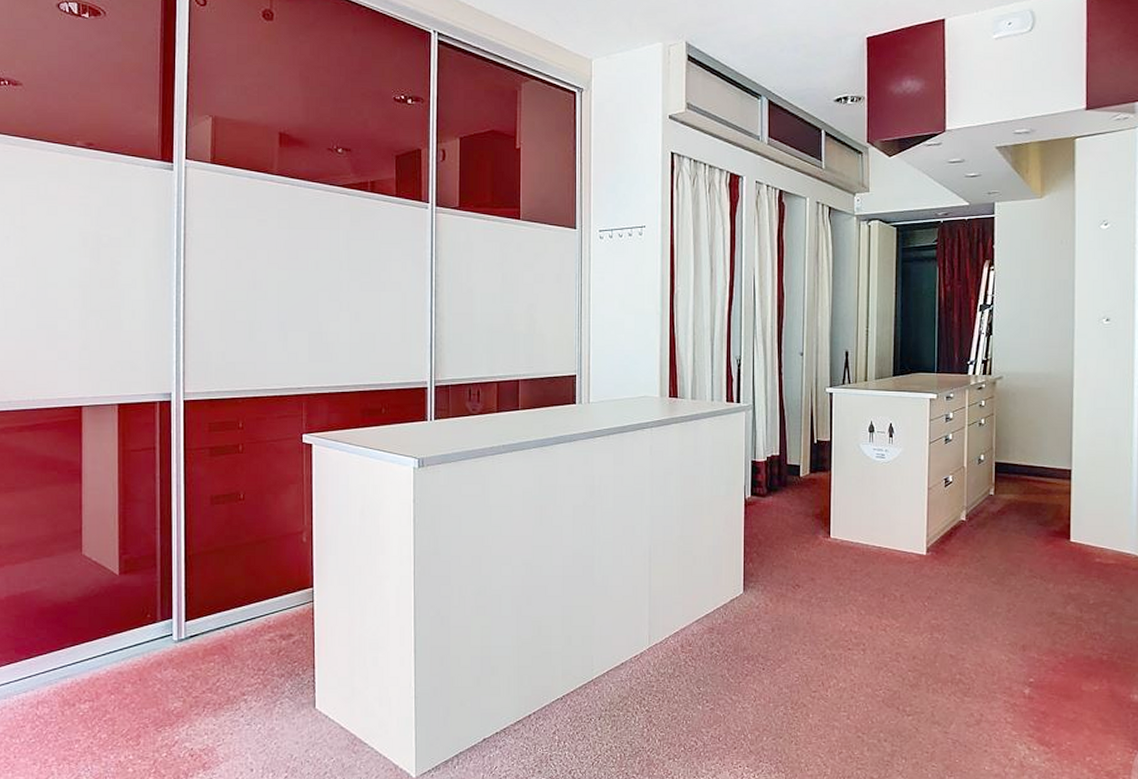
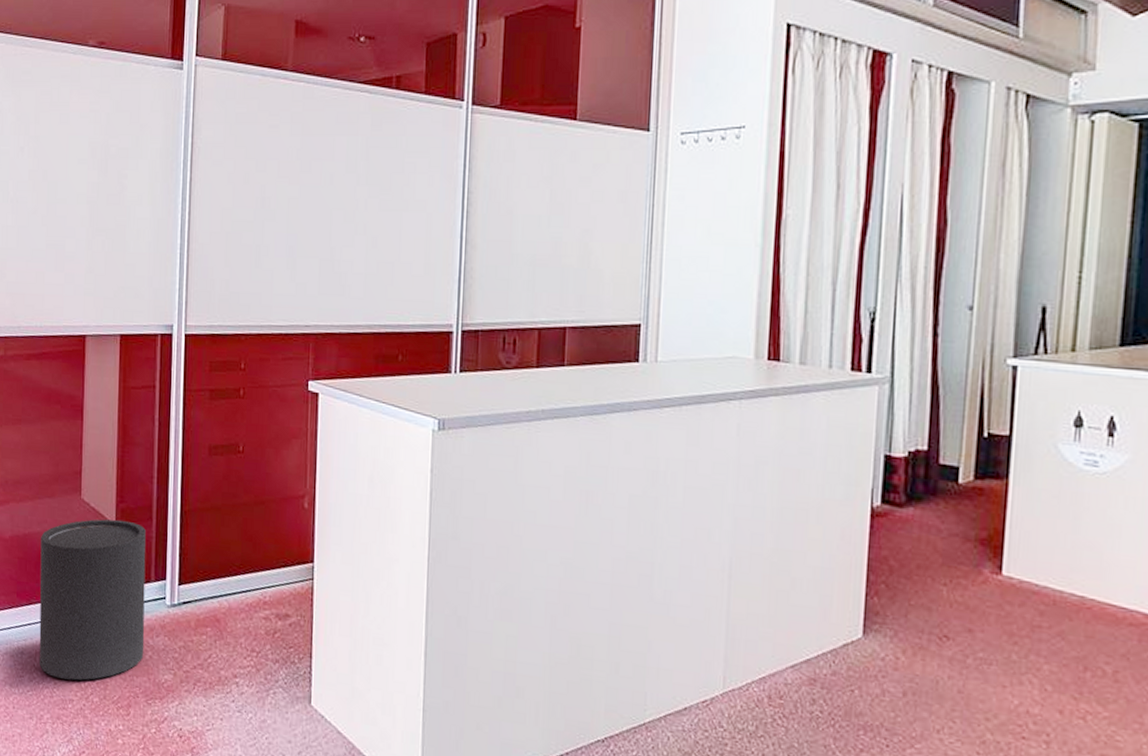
trash can: none [40,570,153,722] -> present [39,519,146,681]

